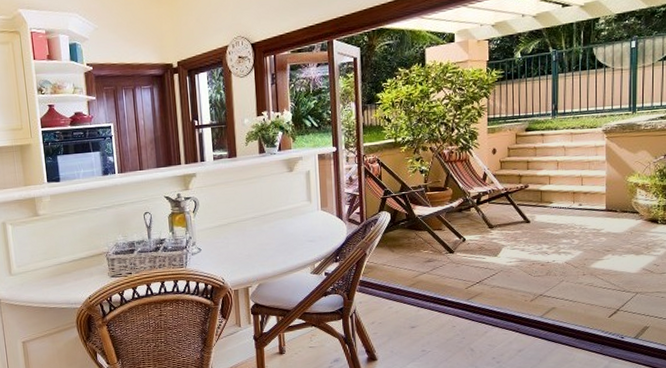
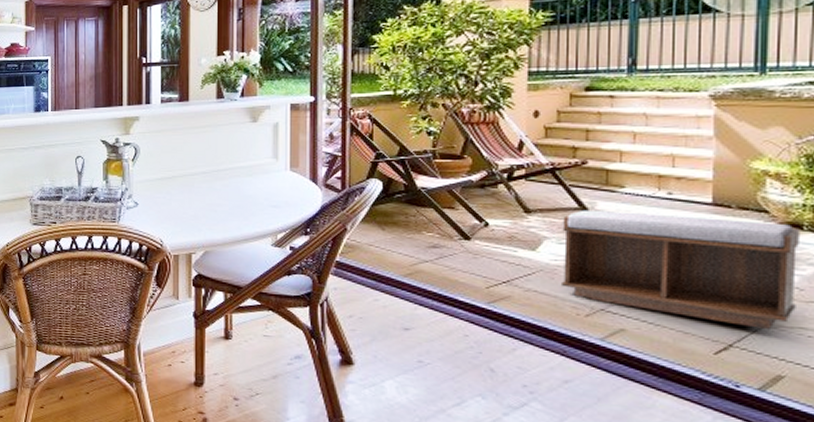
bench: none [514,220,656,296] -> present [562,209,800,329]

